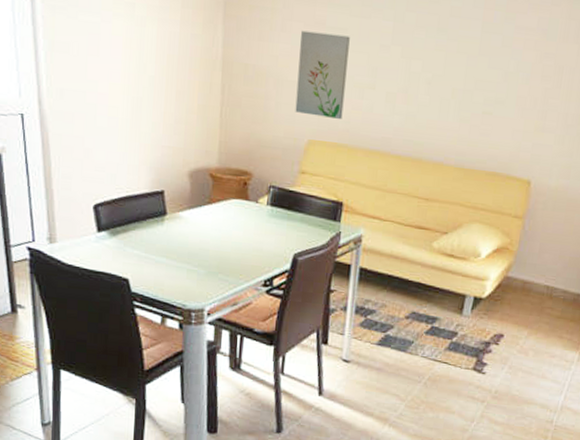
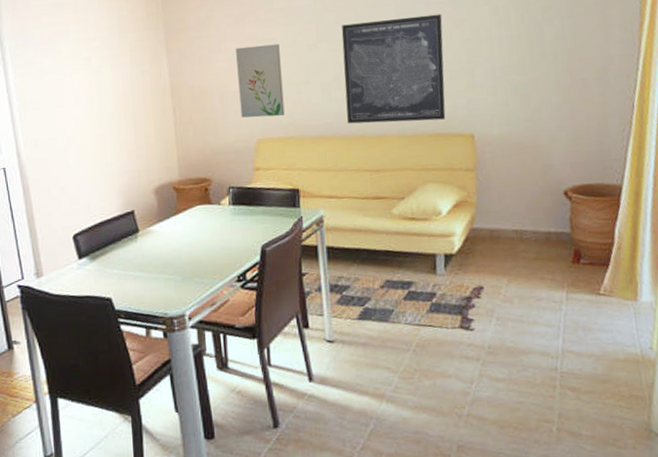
wall art: none [405,30,529,159] -> present [341,14,446,124]

